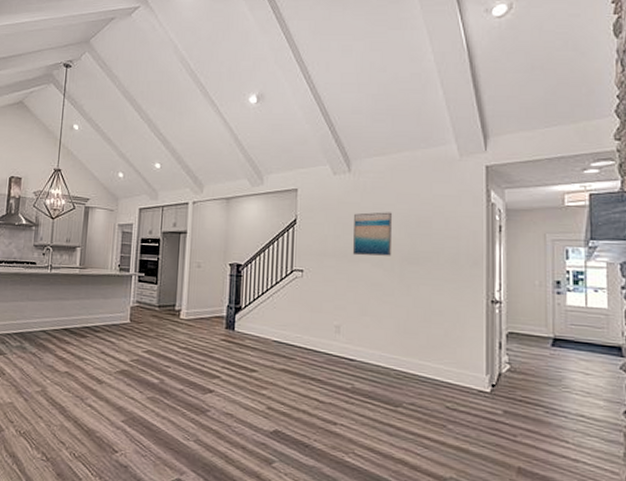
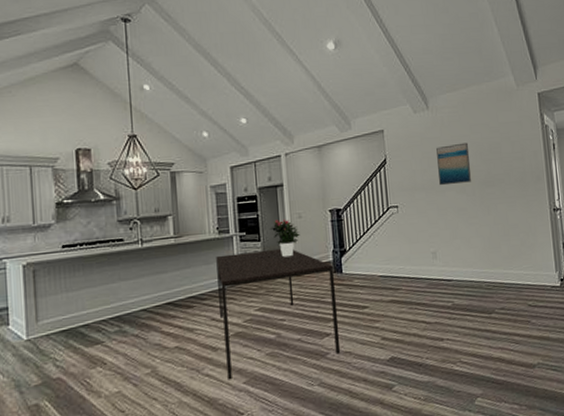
dining table: none [108,292,227,416] -> present [216,248,341,380]
potted flower: none [167,266,197,305] -> present [269,219,300,258]

